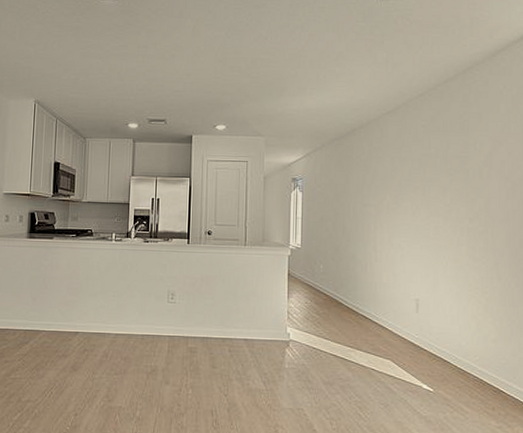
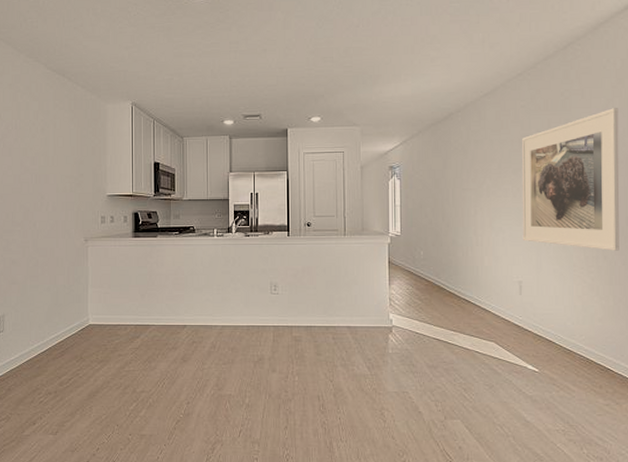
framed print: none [420,132,514,273] -> present [522,108,620,251]

